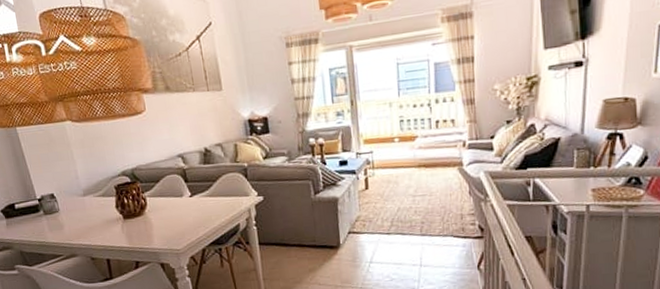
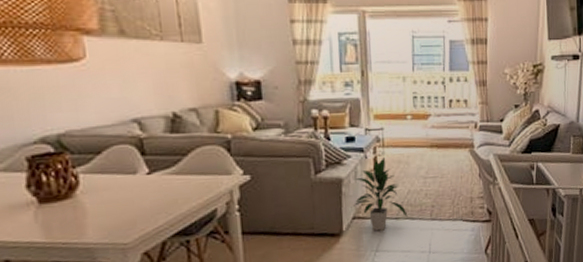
indoor plant: none [347,178,399,245] -> present [353,157,408,231]

